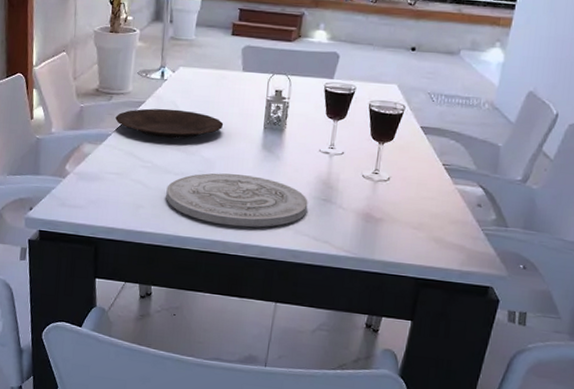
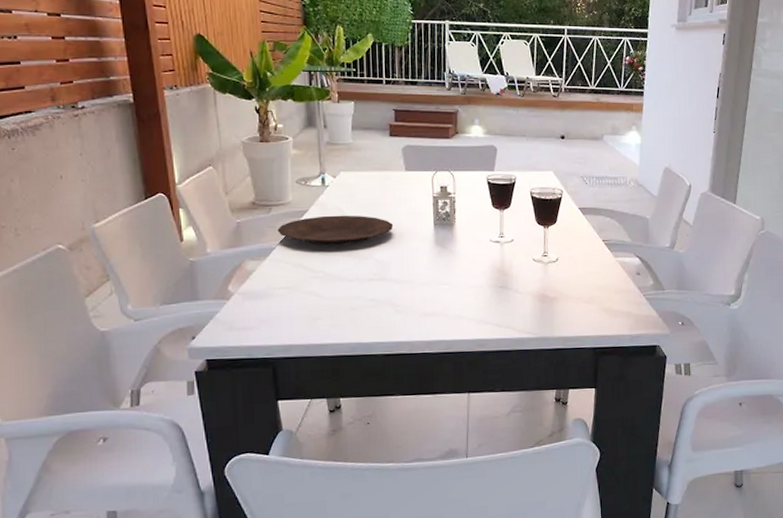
plate: present [166,173,308,228] -> none [343,272,487,325]

